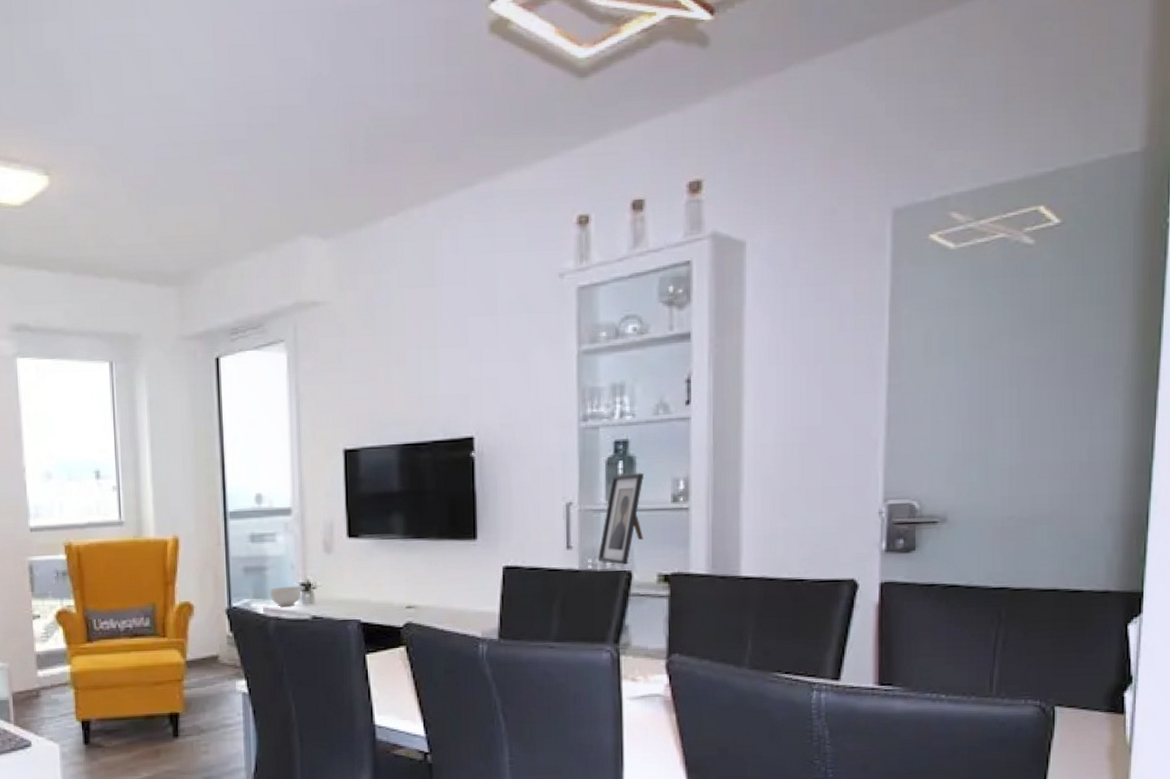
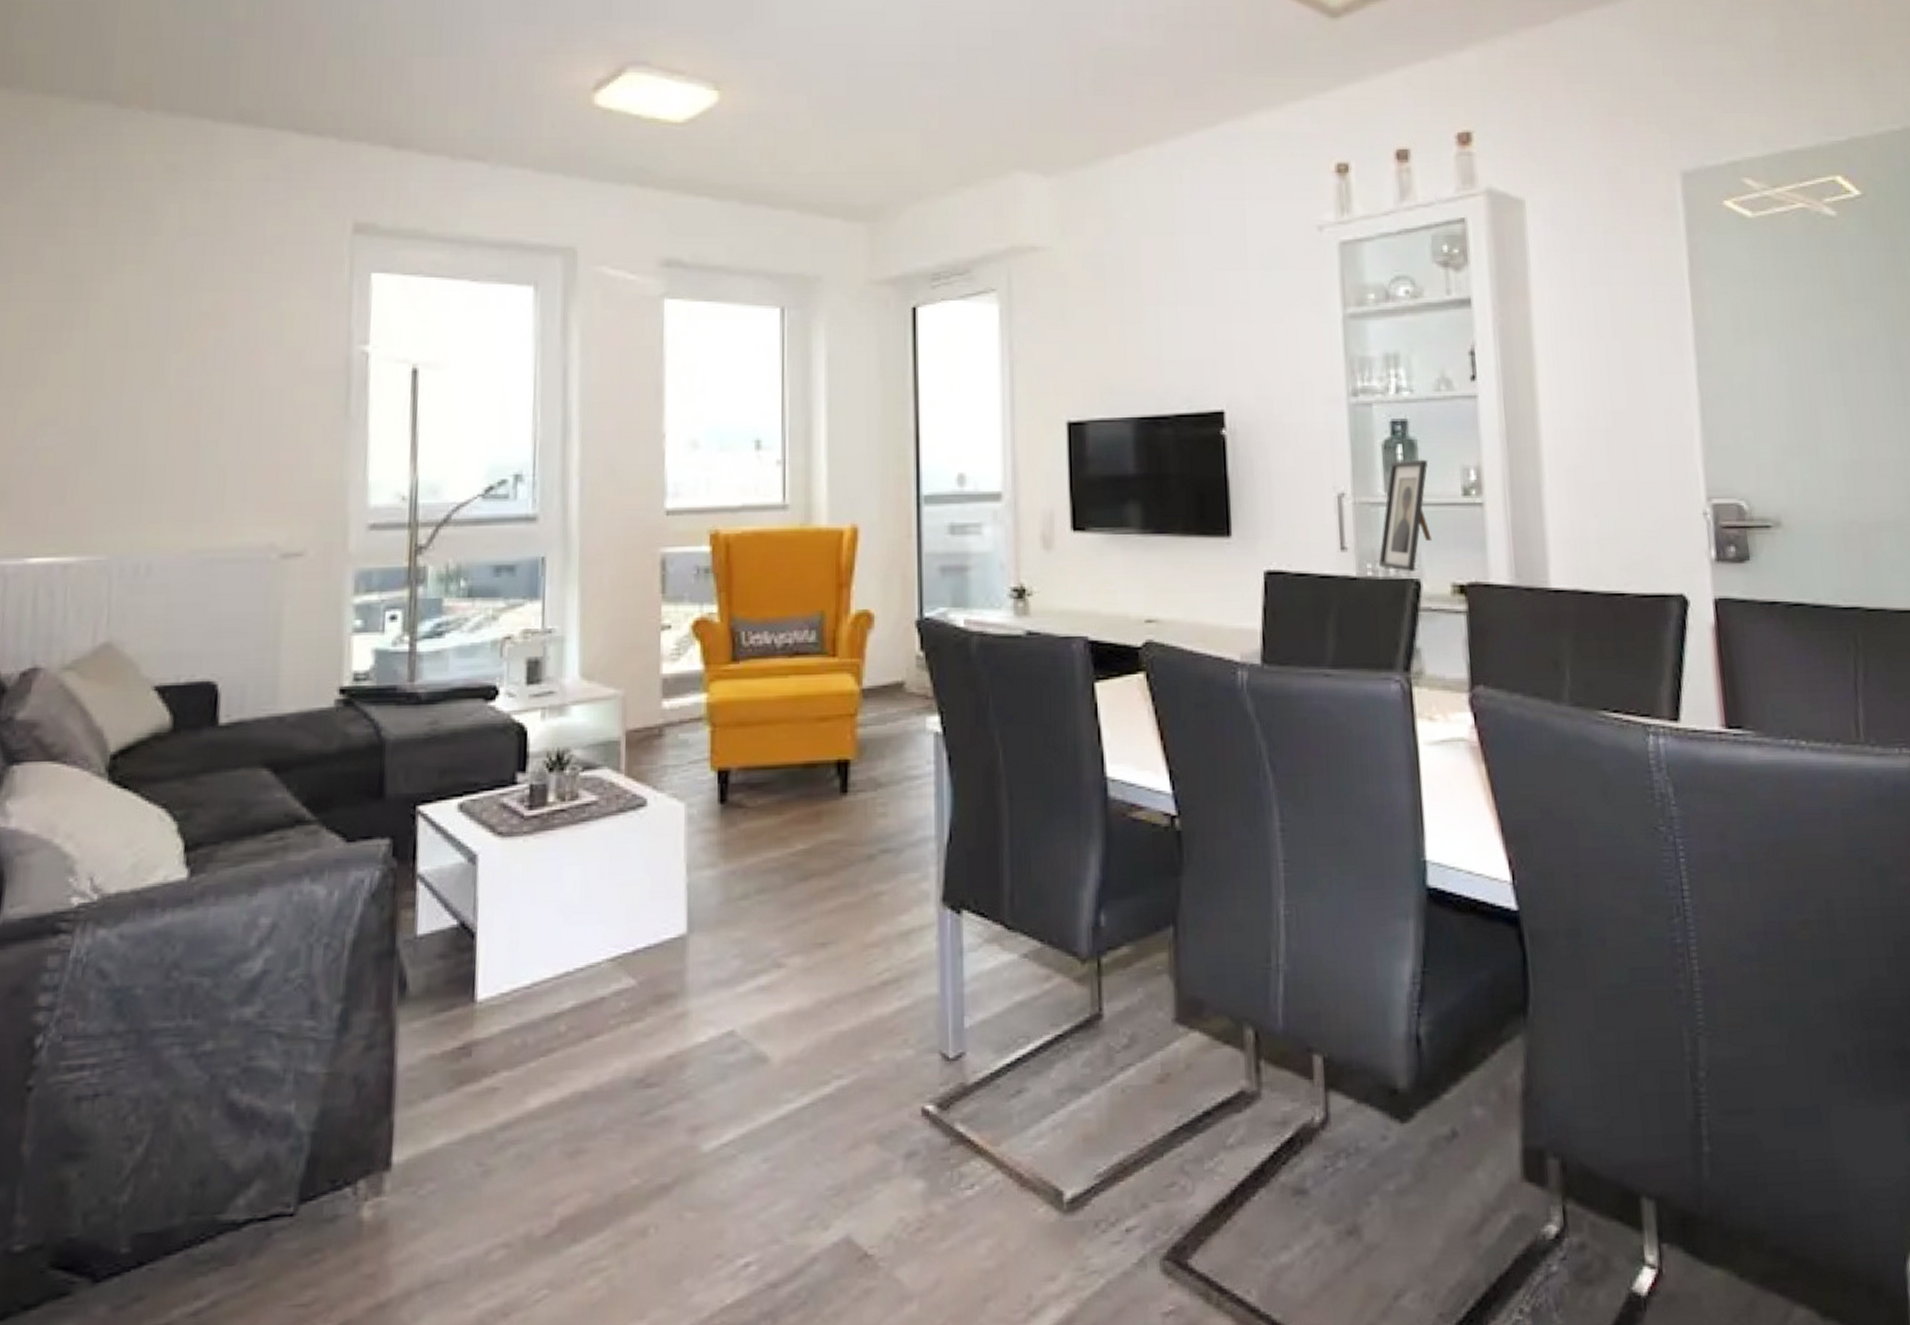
bowl: present [269,586,302,607] -> none [972,591,1014,619]

